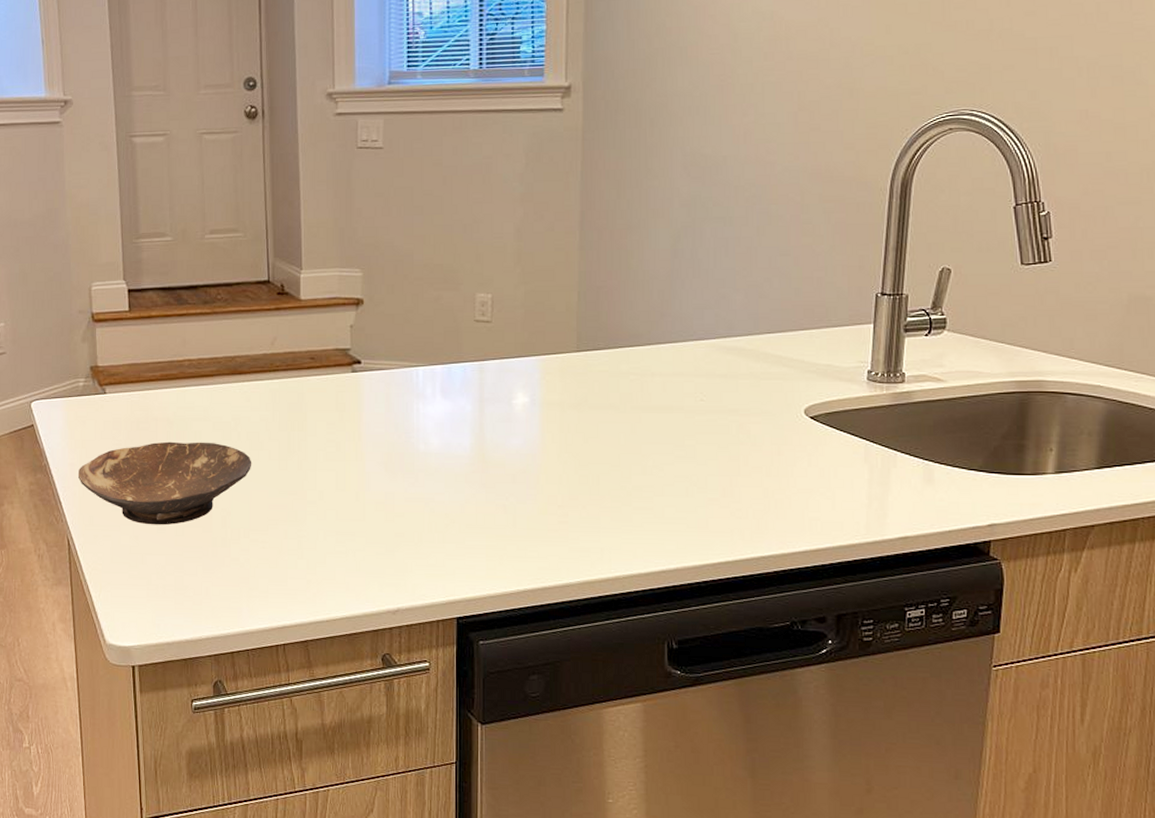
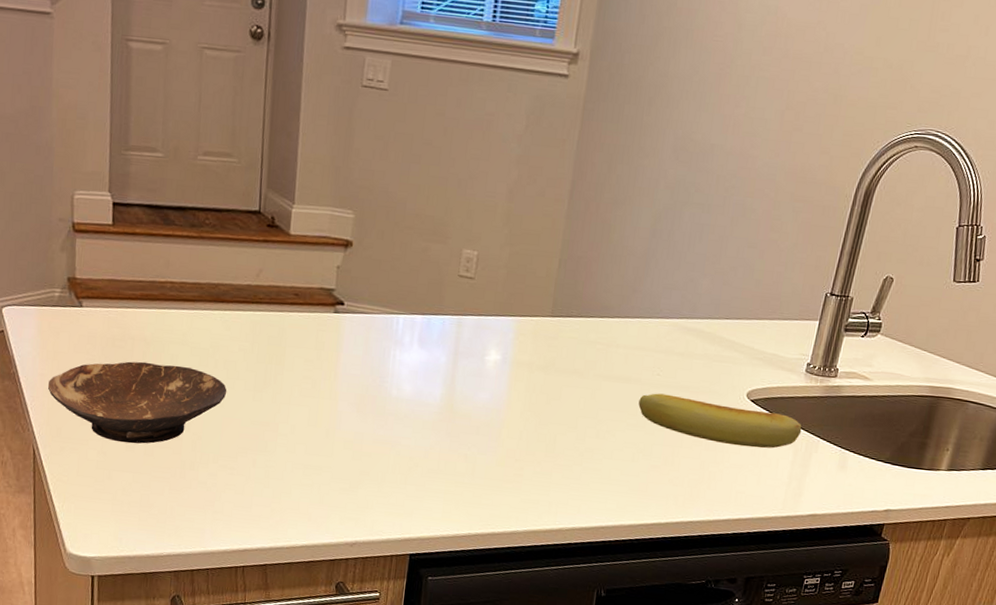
banana: none [685,420,874,469] -> present [638,393,802,449]

